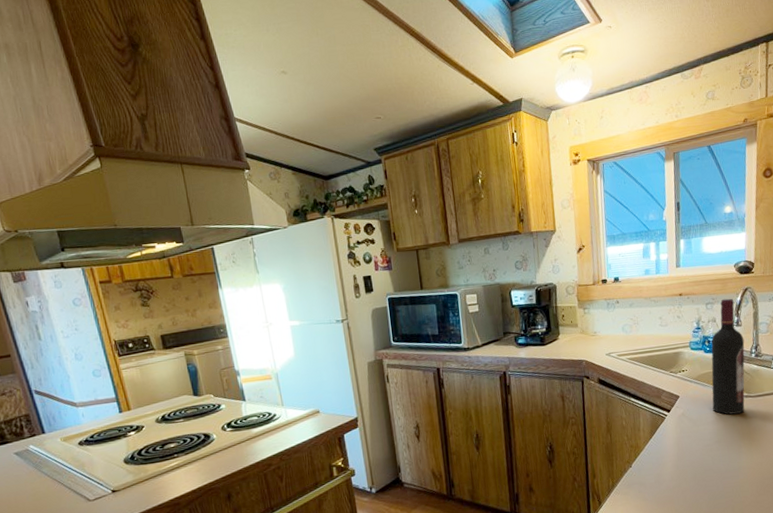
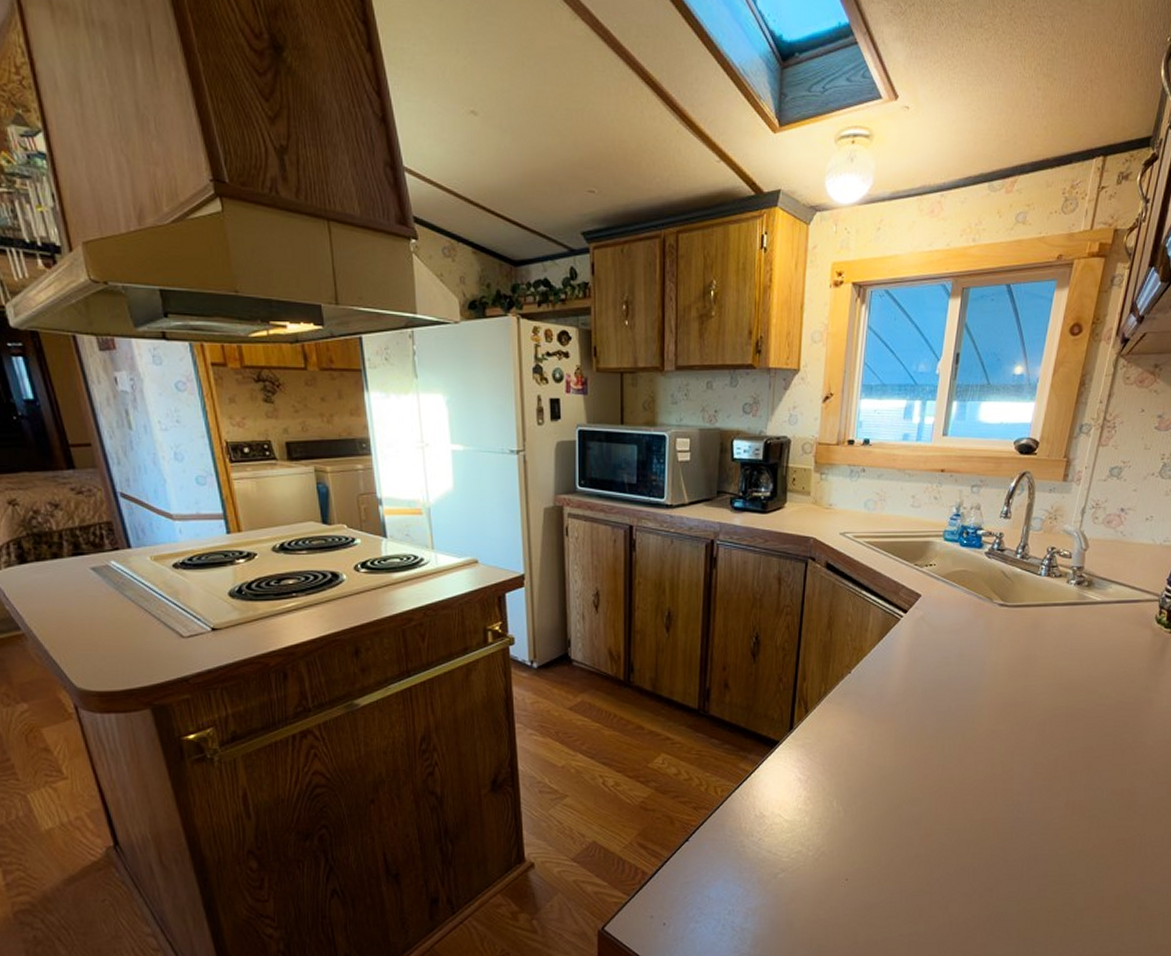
wine bottle: present [711,298,745,415] -> none [959,482,1011,625]

